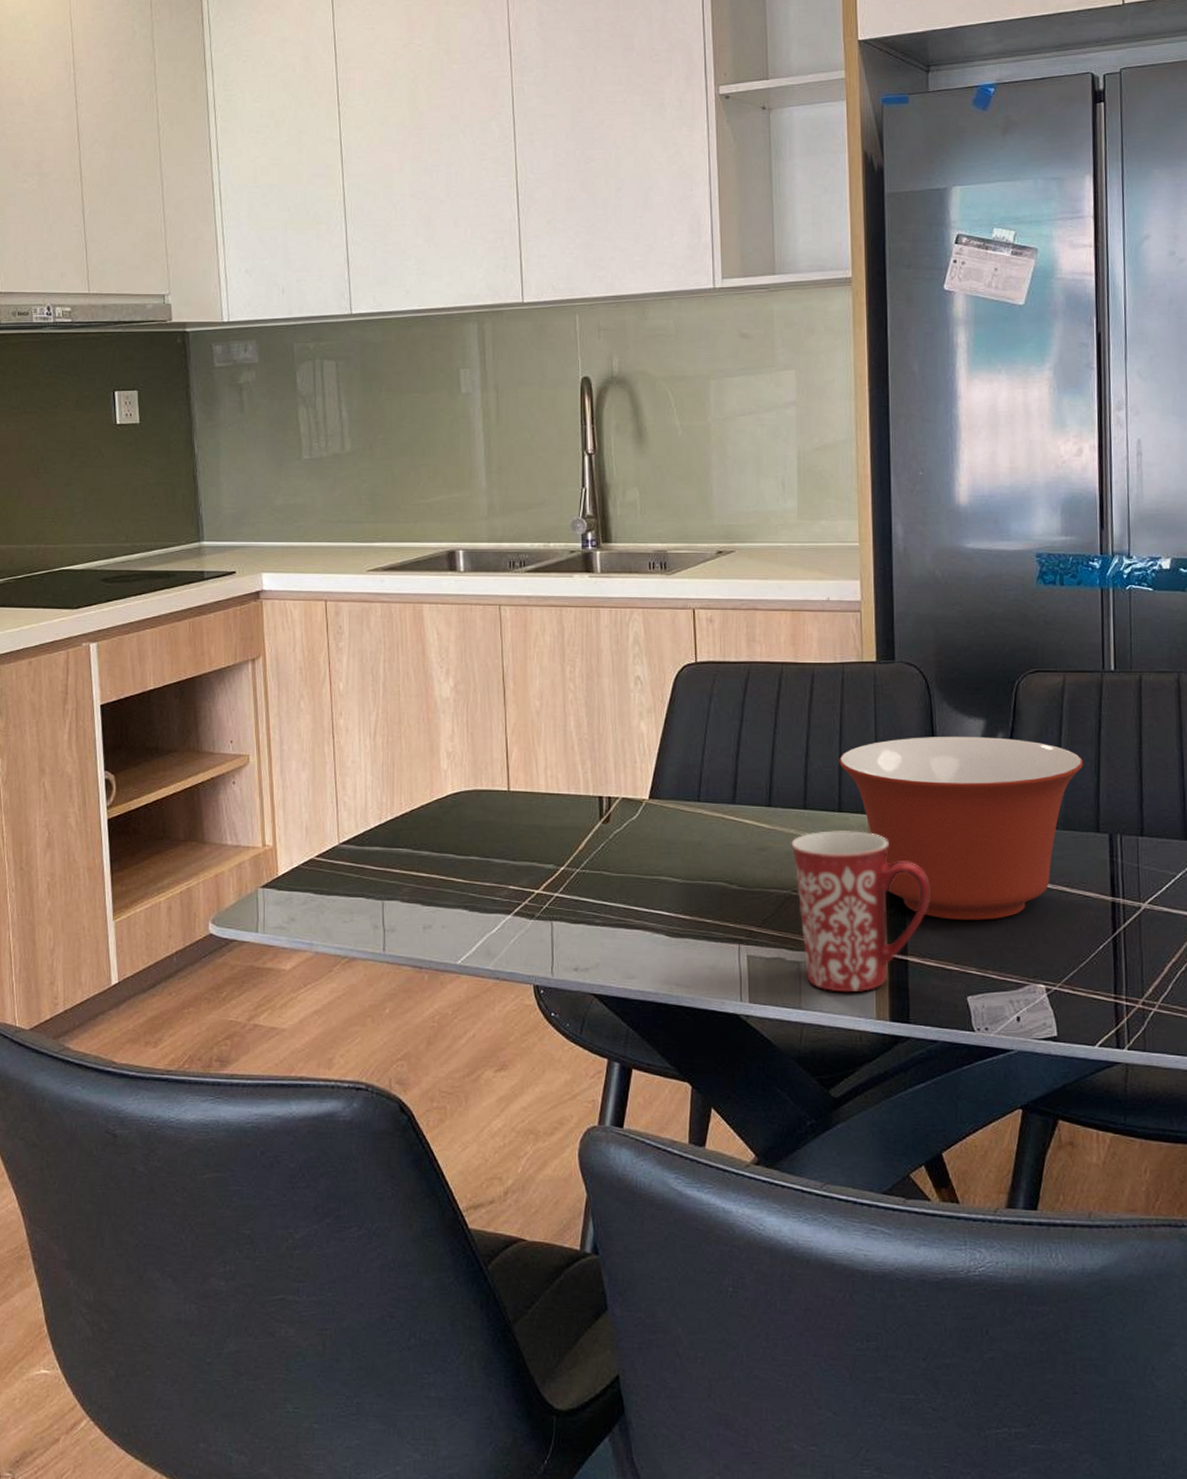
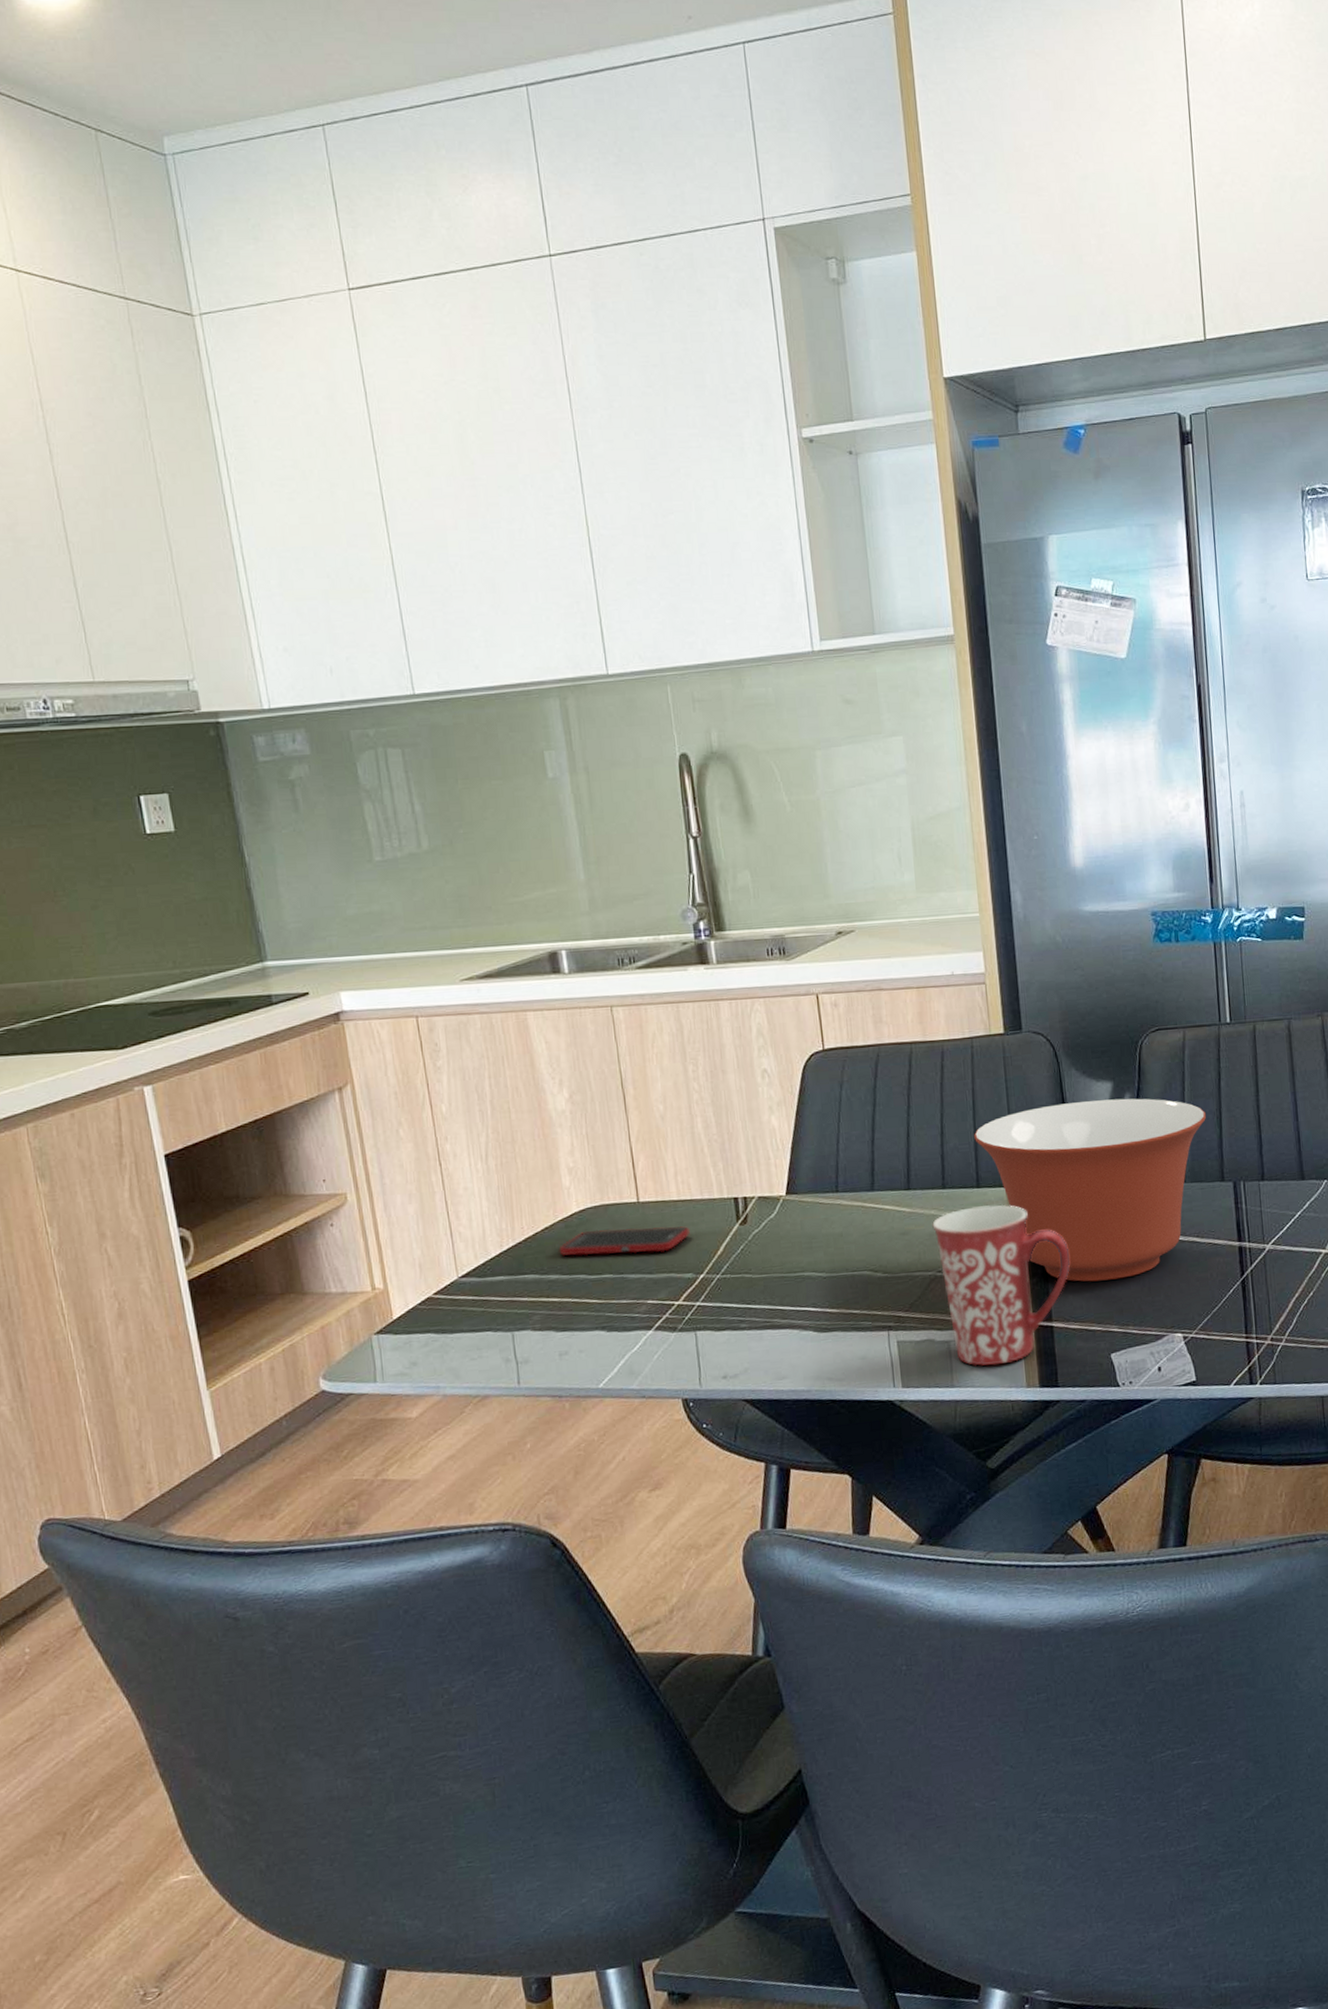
cell phone: none [432,813,554,841] -> present [558,1226,690,1256]

